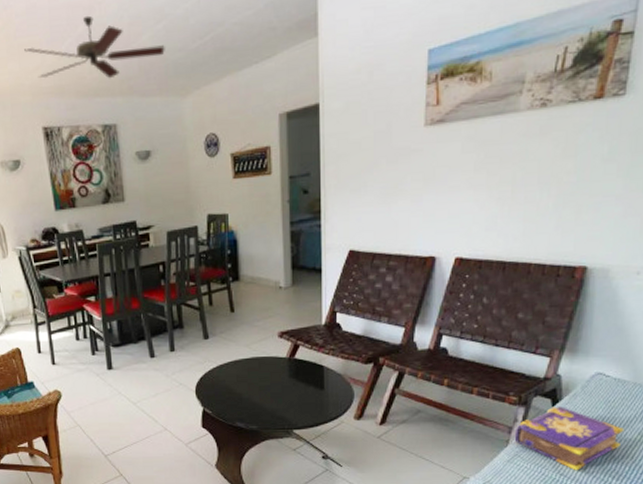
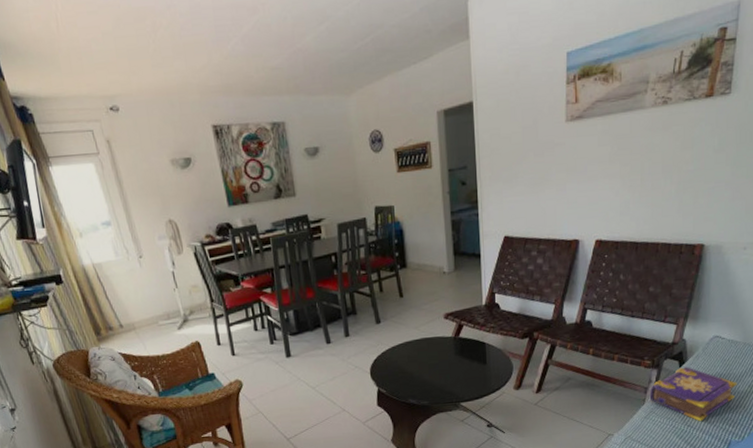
ceiling fan: present [24,15,165,79] -> none [190,16,329,78]

